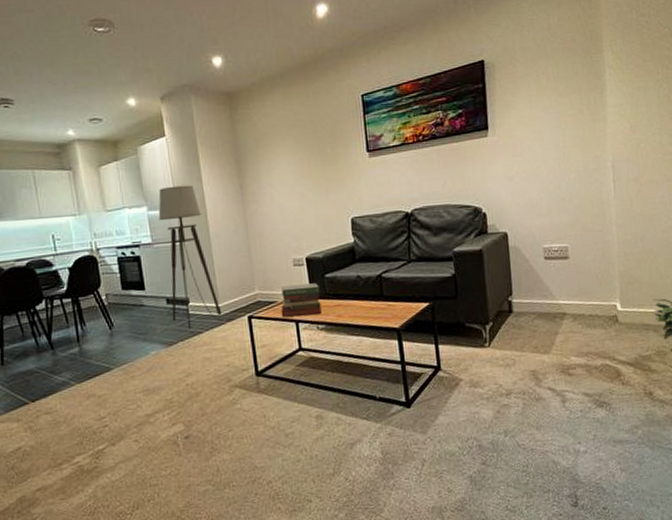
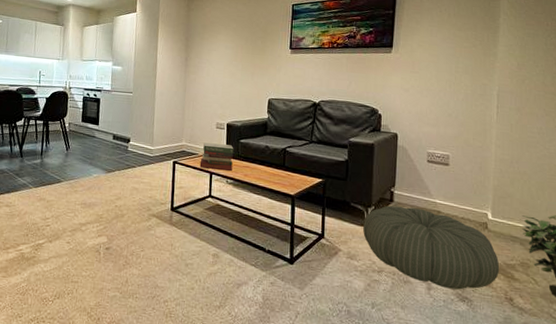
floor lamp: present [158,185,235,329] -> none [114,50,162,163]
pouf: none [483,314,636,397] -> present [363,205,500,290]

